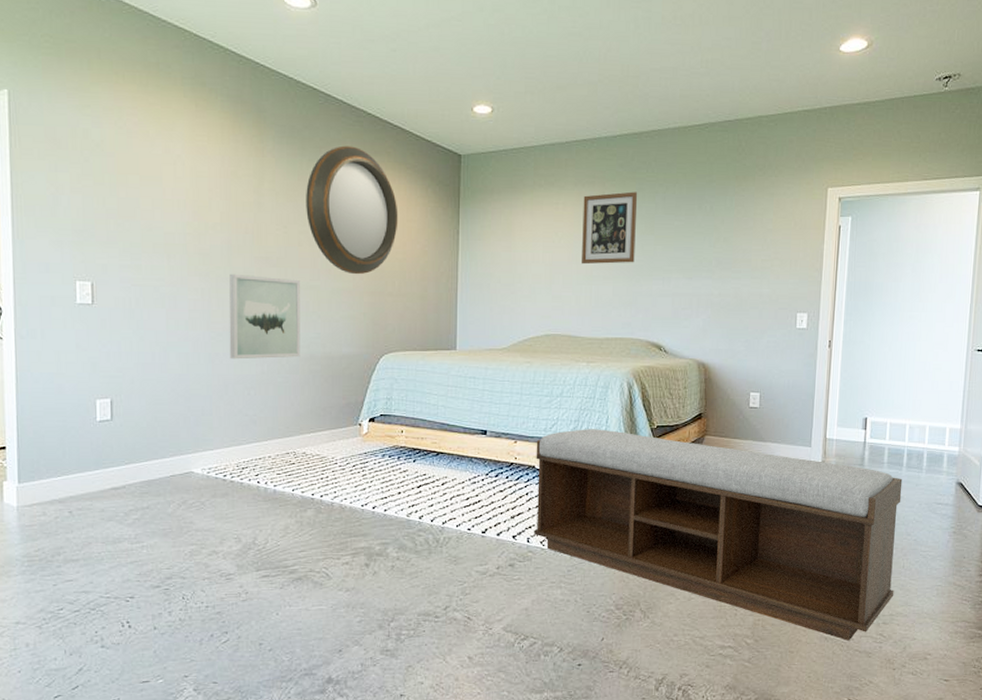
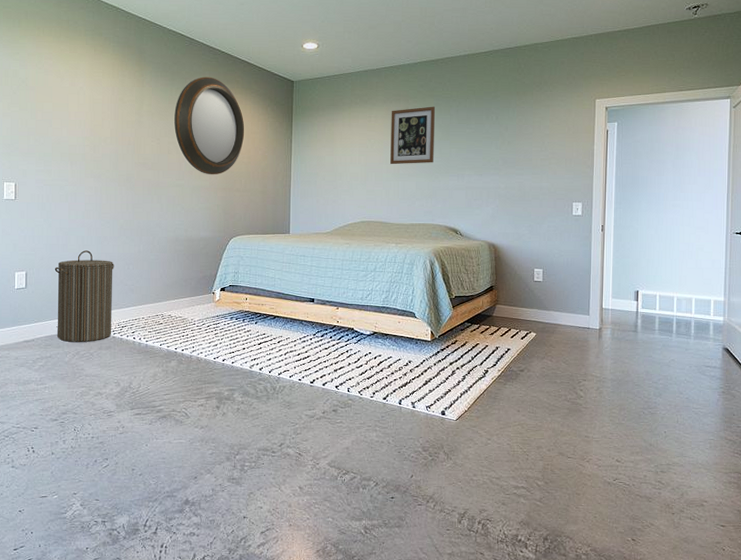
laundry hamper: none [150,371,230,488] -> present [54,250,114,342]
wall art: present [229,273,300,360] -> none [114,175,169,242]
bench: present [533,429,903,641] -> none [352,298,673,486]

